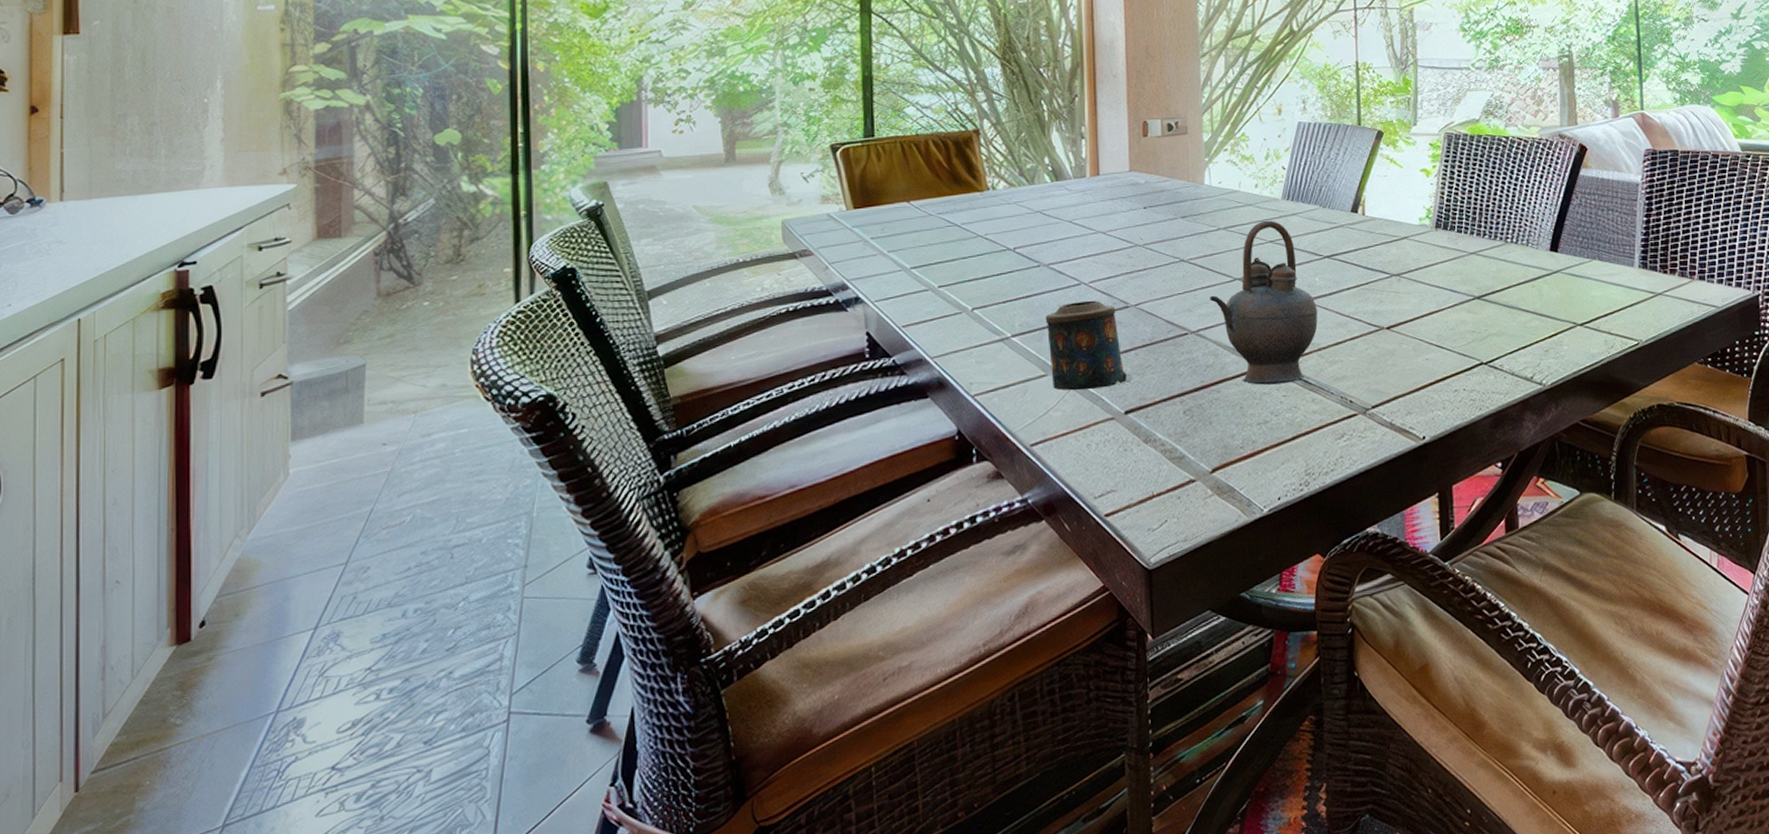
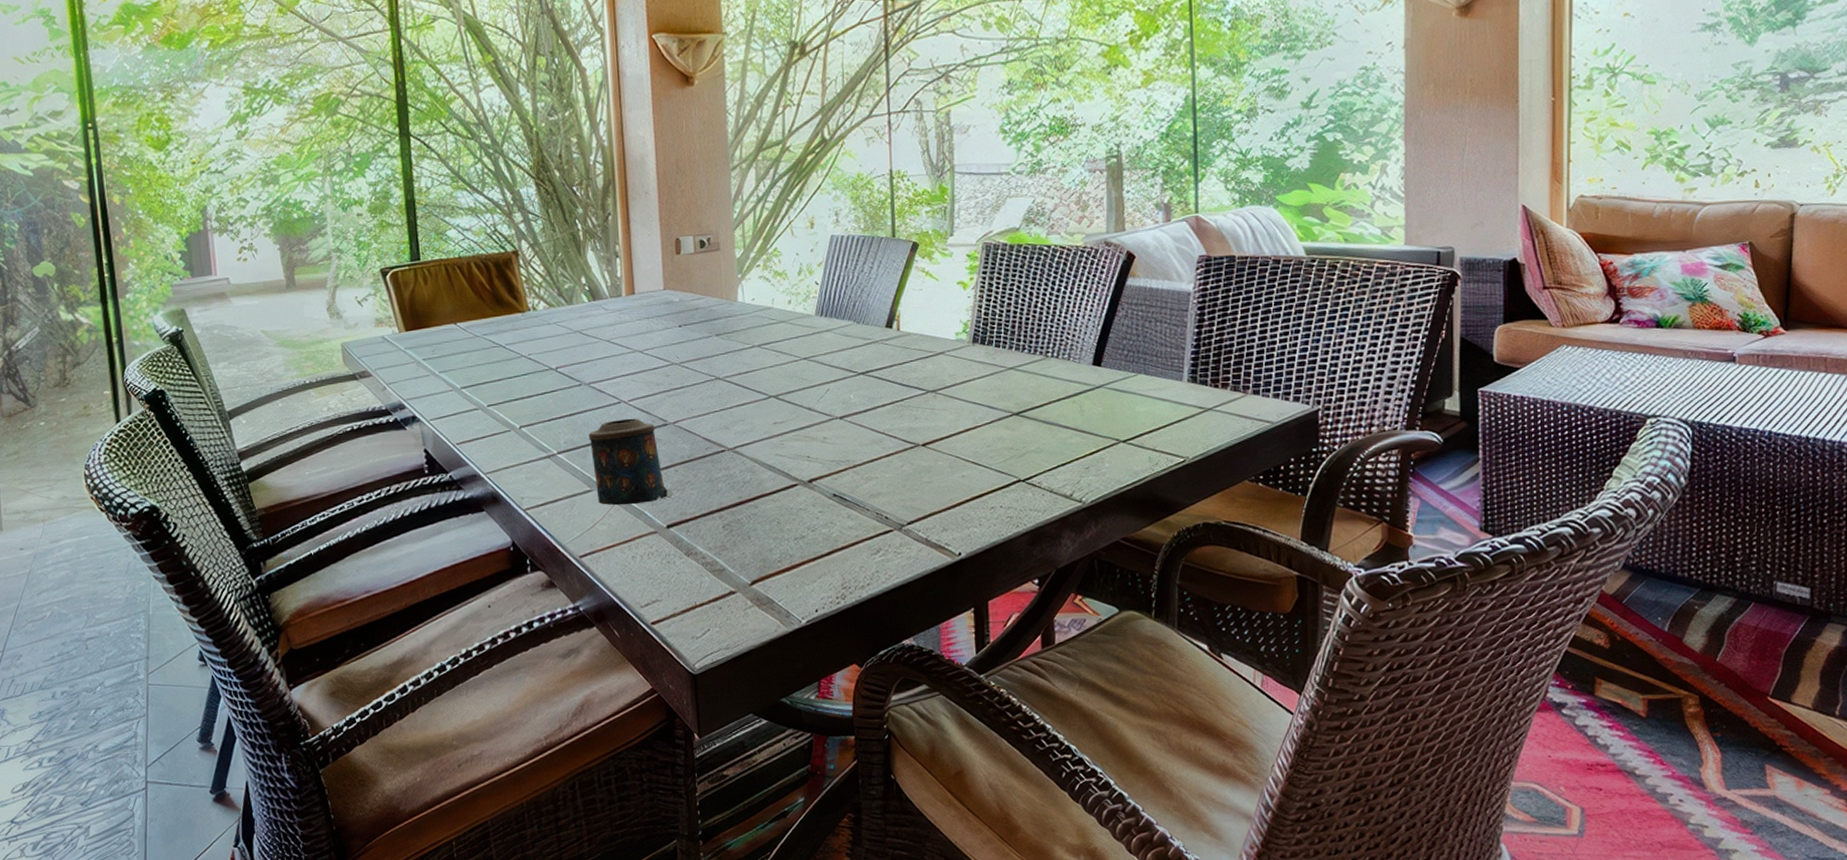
teapot: present [1209,220,1318,385] -> none [745,337,853,501]

